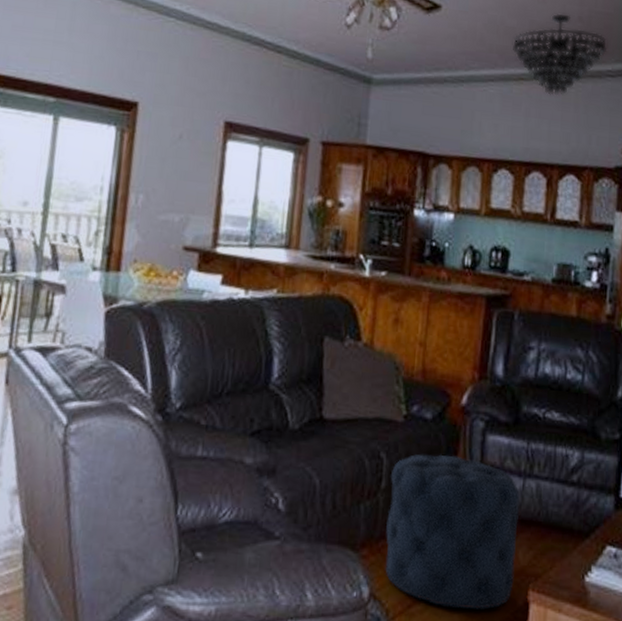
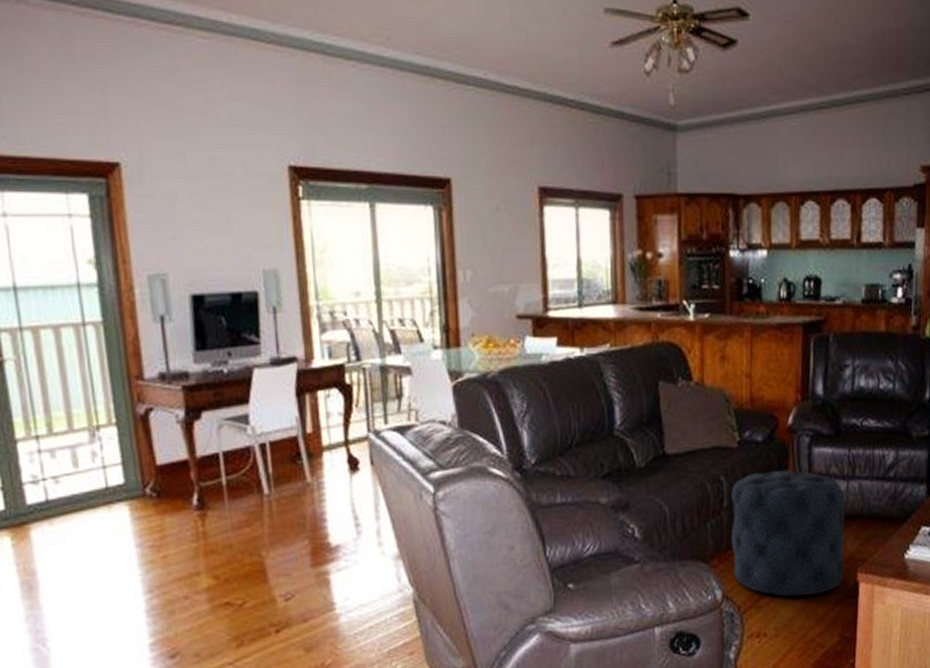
chandelier: present [512,13,608,96] -> none [809,33,901,121]

